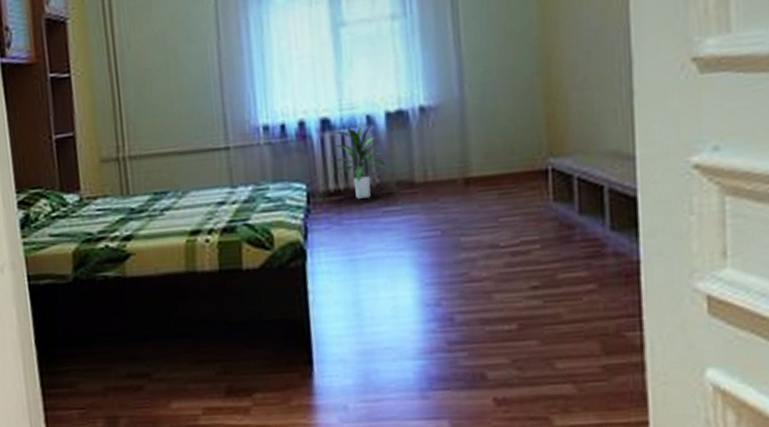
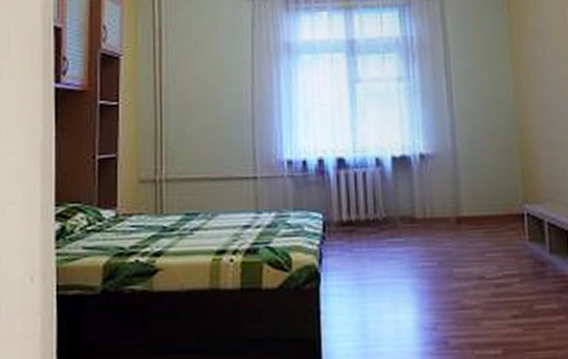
indoor plant: present [331,122,388,199] -> none [345,163,393,230]

